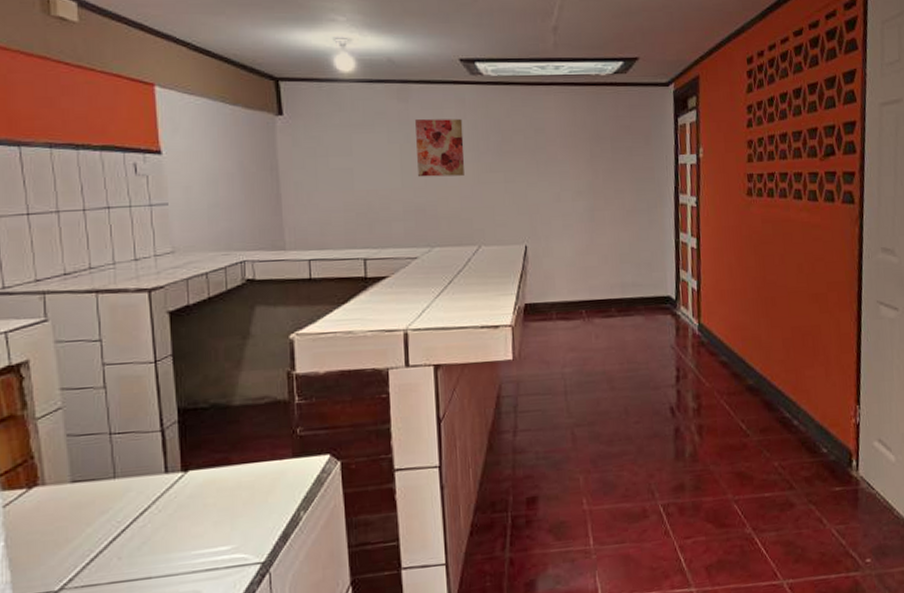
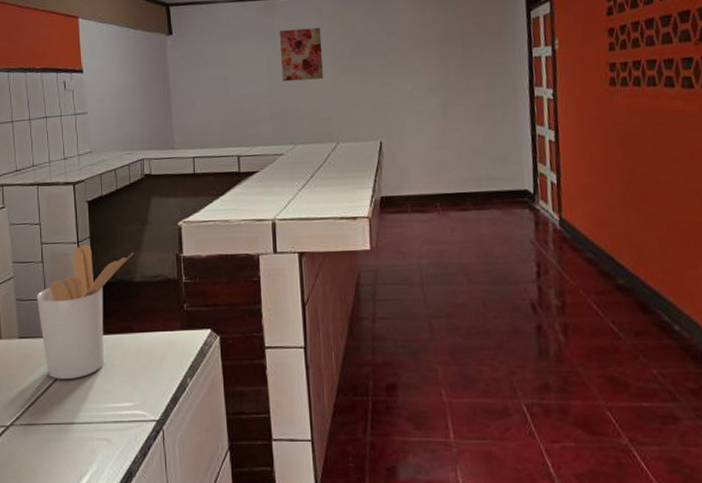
utensil holder: none [96,364,232,528] -> present [36,244,134,379]

